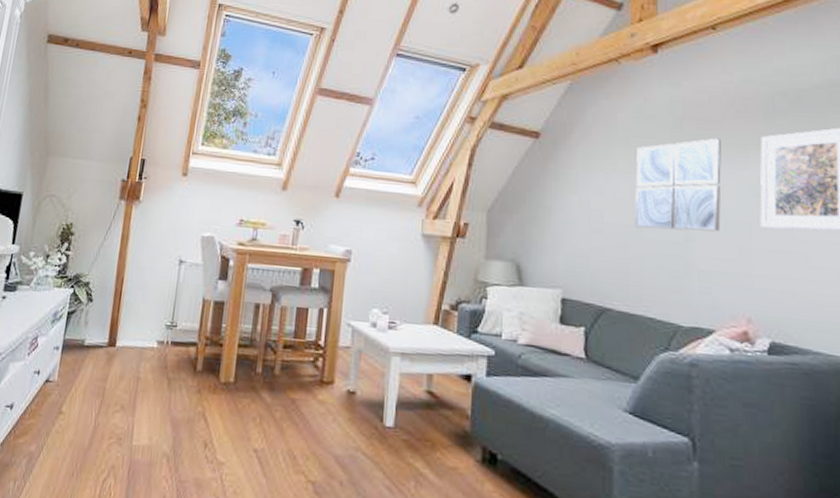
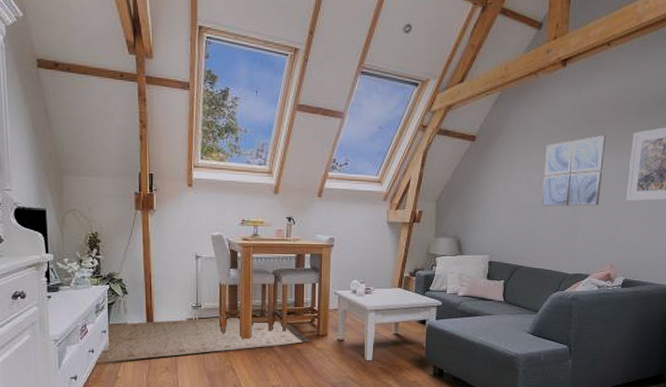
rug: none [40,338,311,392] -> present [96,314,310,363]

